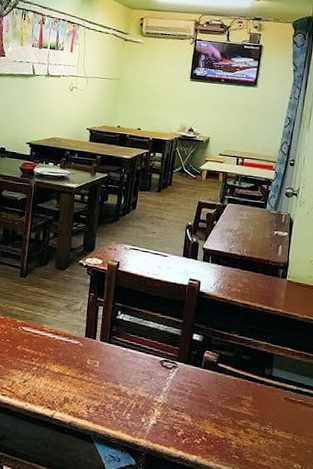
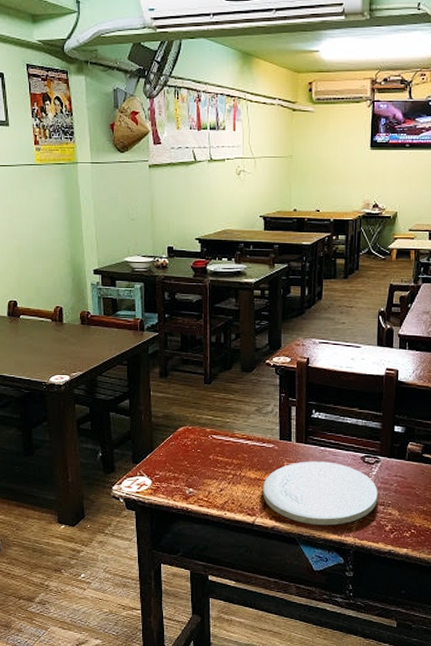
plate: none [64,360,173,426] -> present [263,461,378,526]

